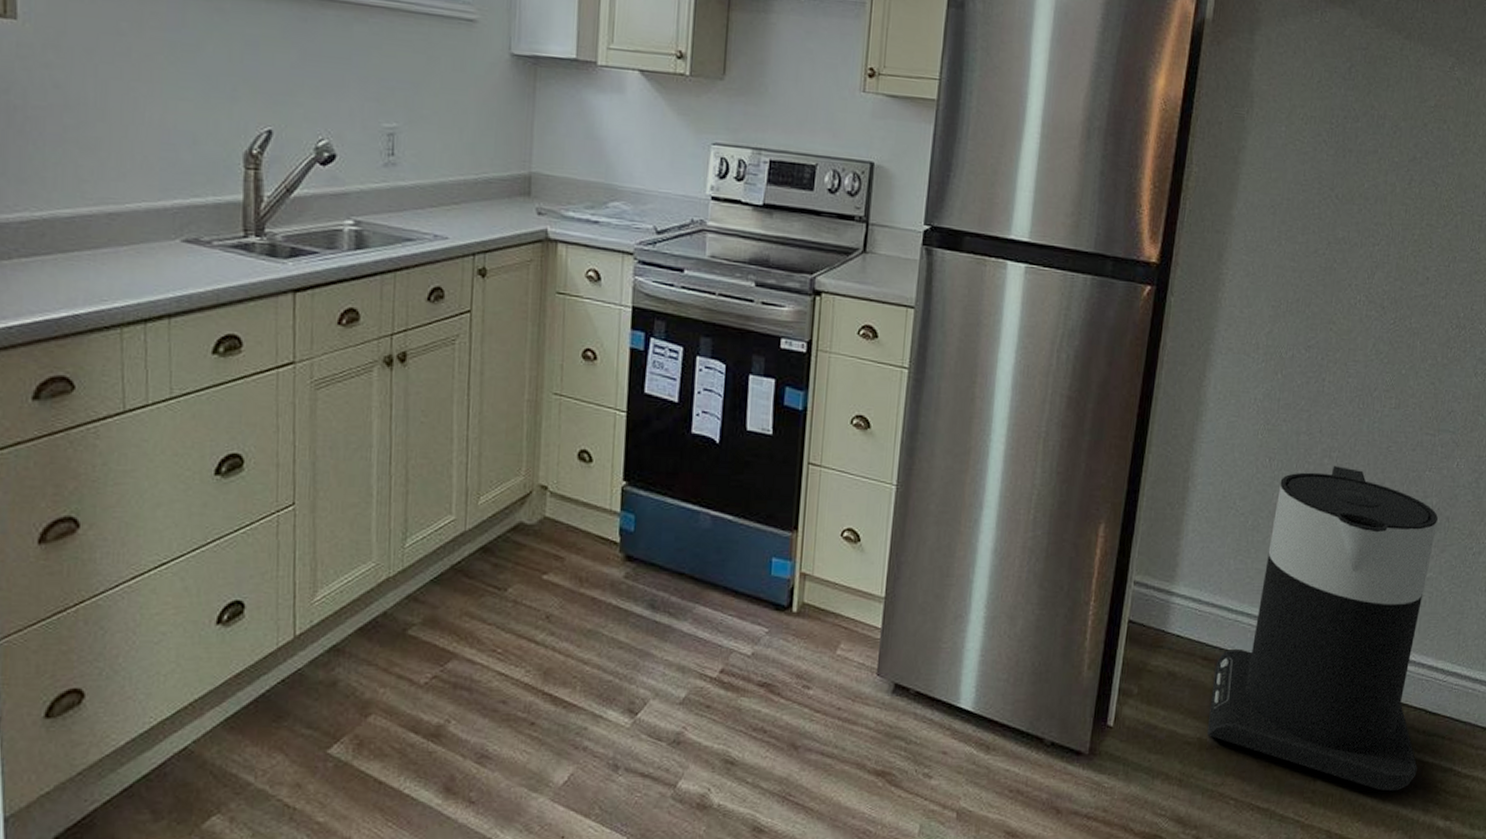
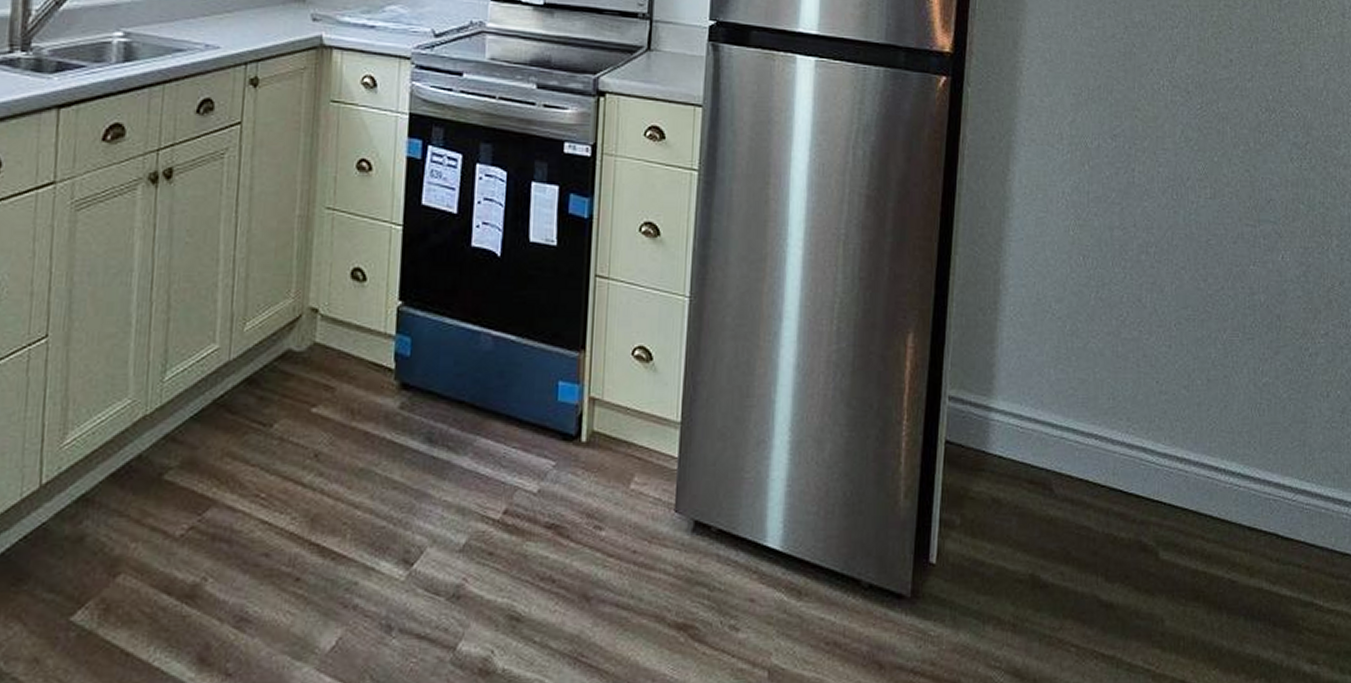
trash can: present [1206,465,1438,790] -> none [1039,261,1274,631]

